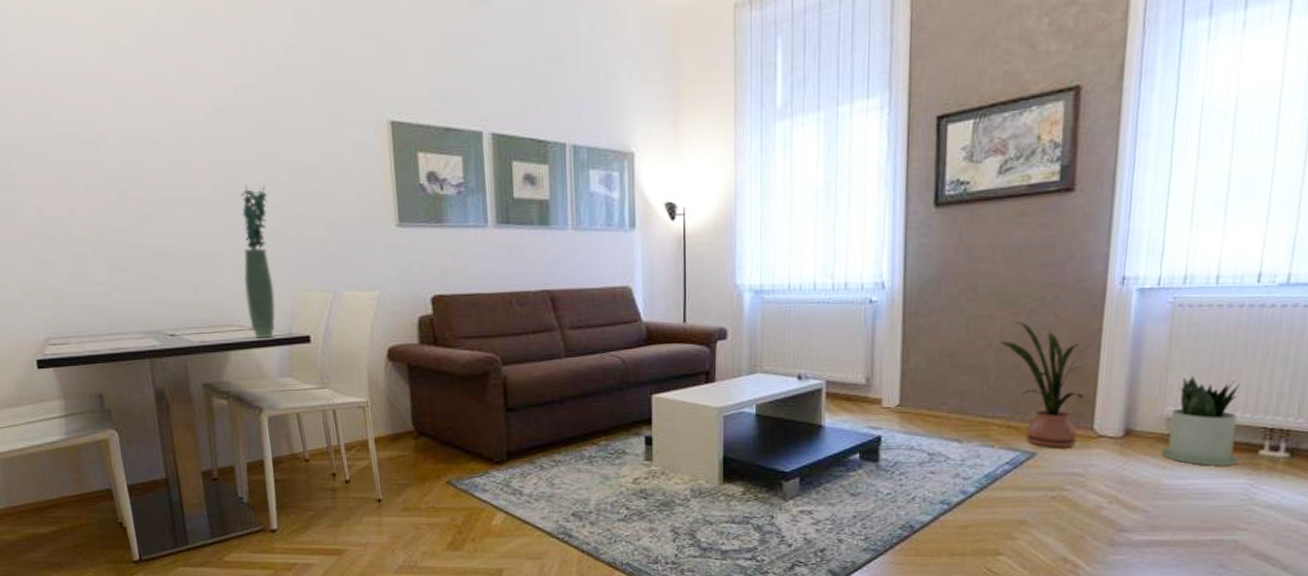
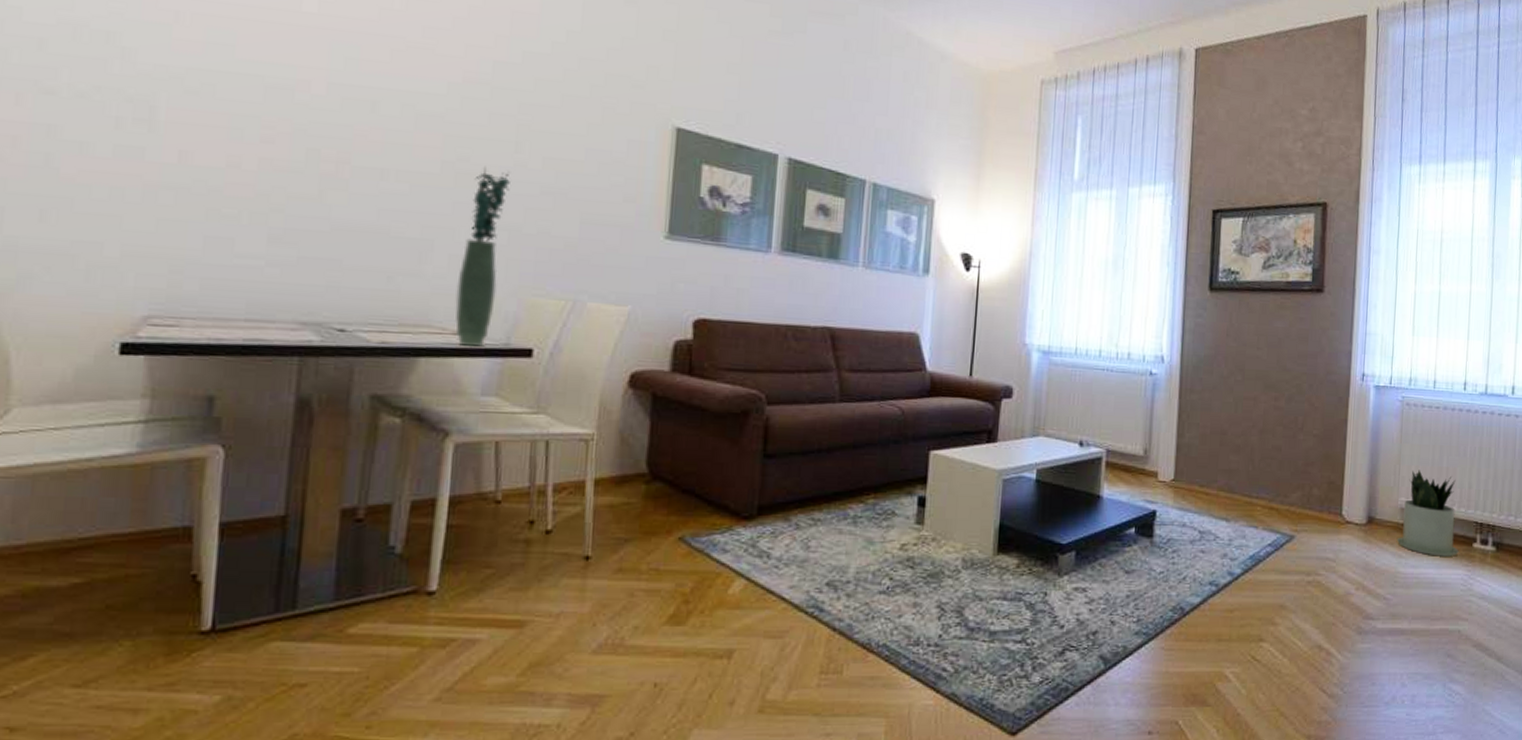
house plant: present [1000,321,1090,448] -> none [1264,406,1338,532]

